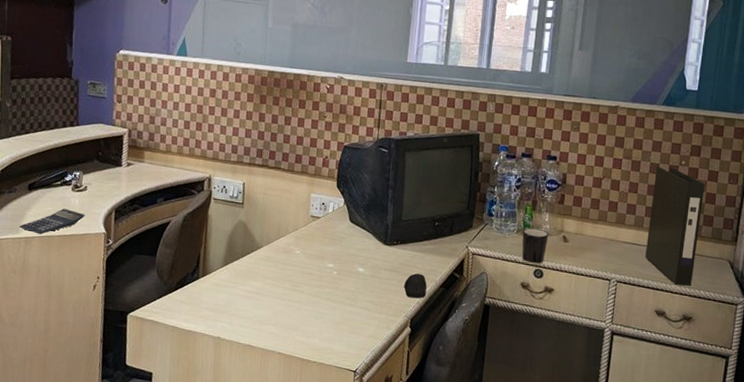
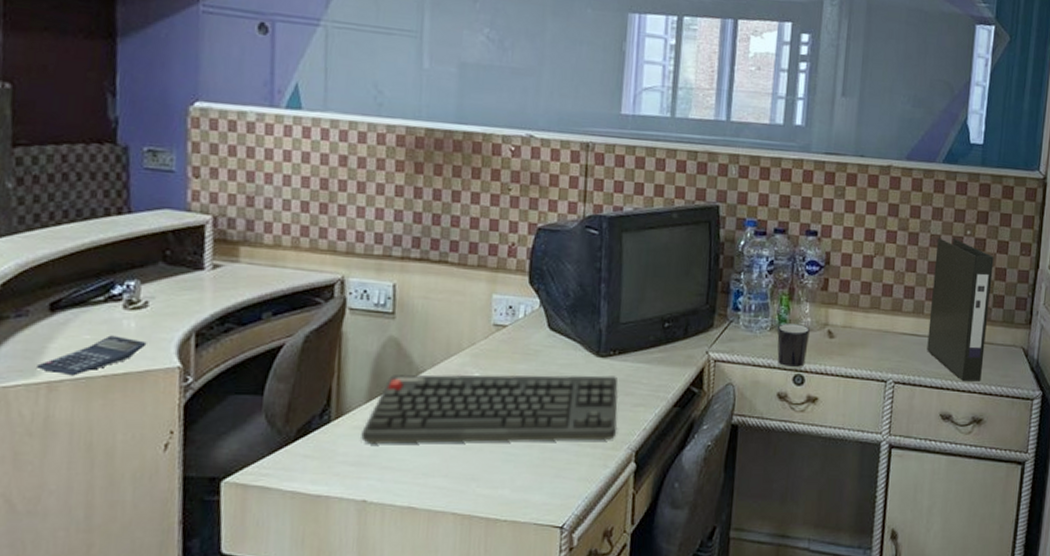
computer keyboard: none [218,248,400,309] -> present [361,374,619,444]
computer mouse: present [404,273,427,299] -> none [625,391,656,424]

